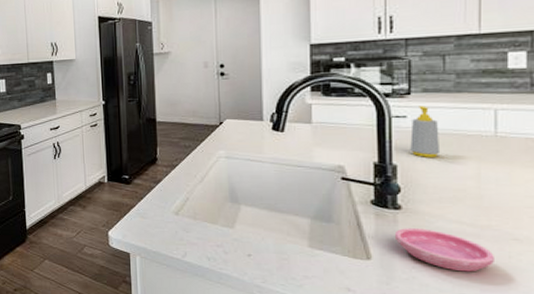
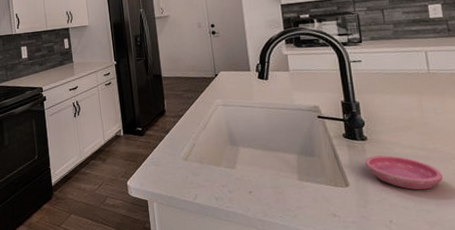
soap bottle: present [410,106,441,157] -> none [366,51,391,94]

